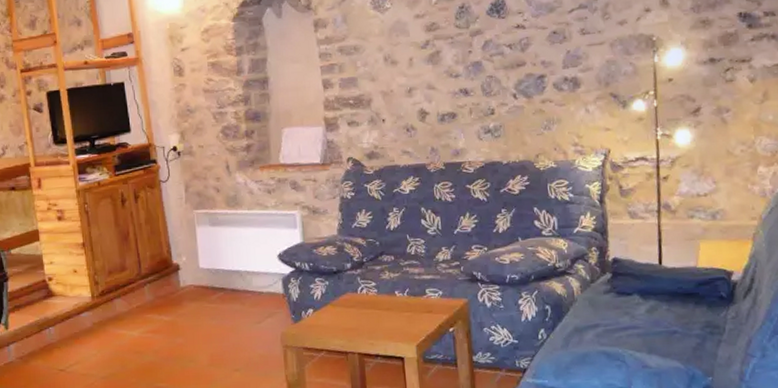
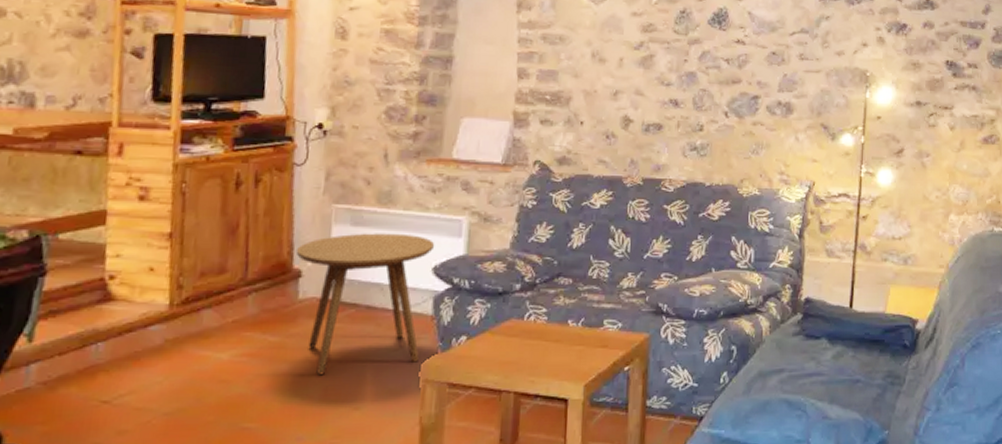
side table: none [172,229,278,346] -> present [295,233,435,376]

